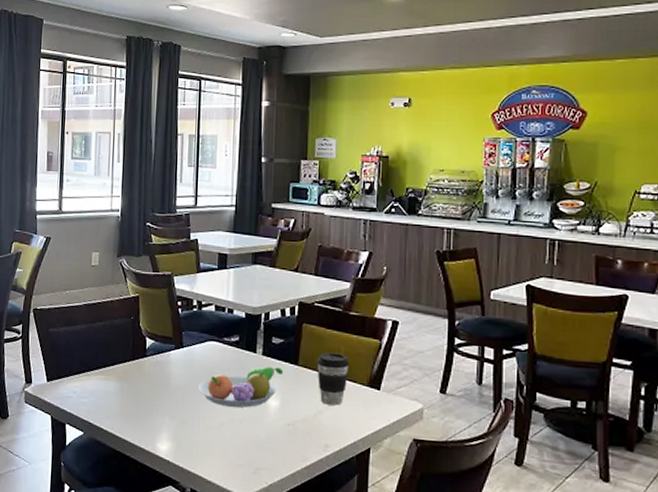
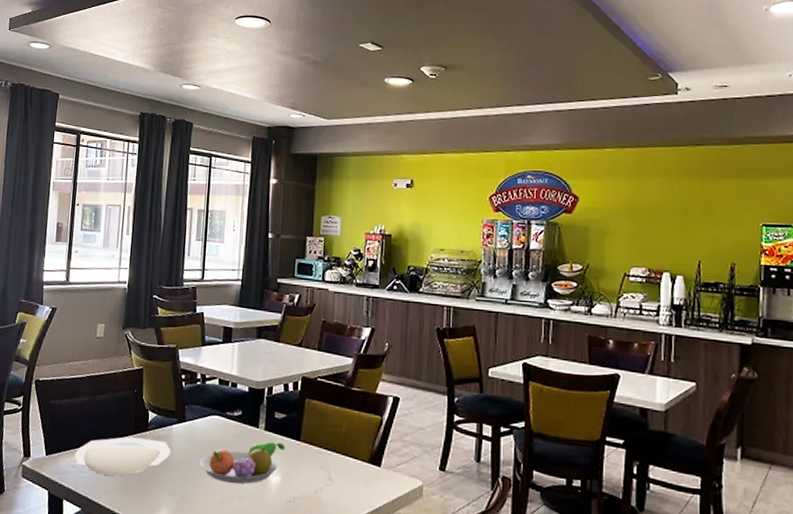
plate: none [75,363,169,401] -> present [75,437,171,476]
coffee cup: present [317,353,350,406] -> none [318,428,351,482]

